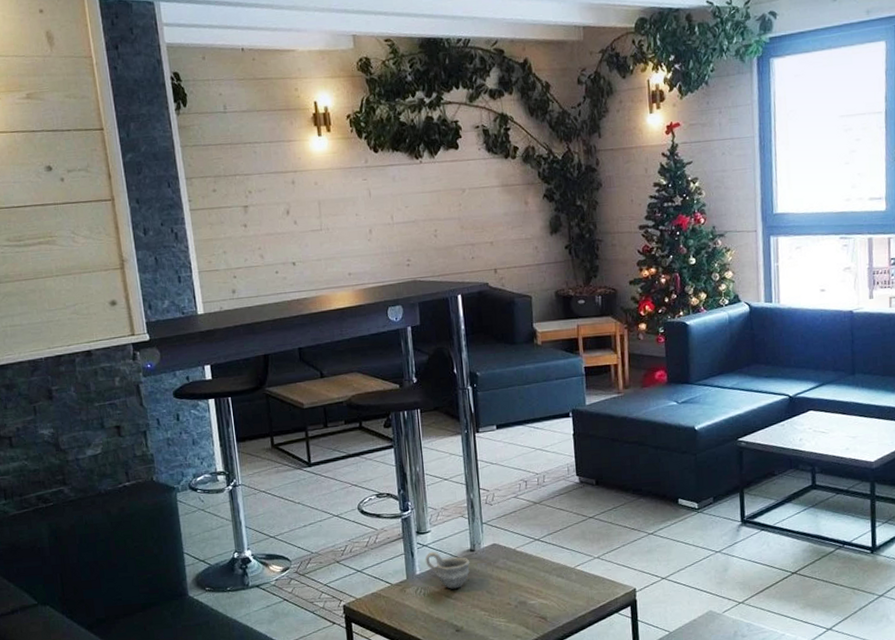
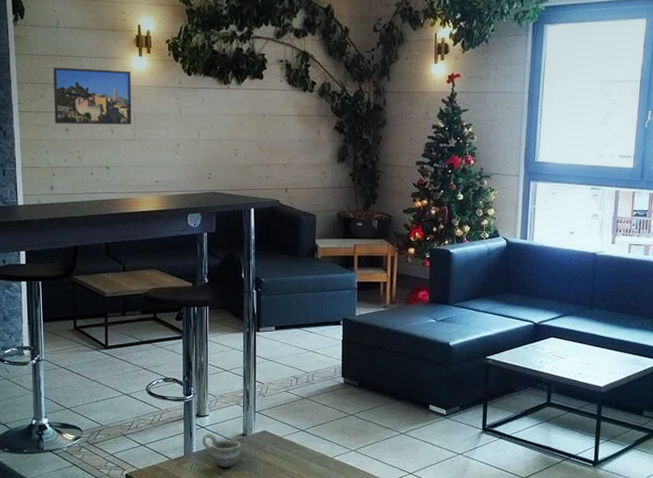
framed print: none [224,153,317,220] -> present [53,67,132,125]

